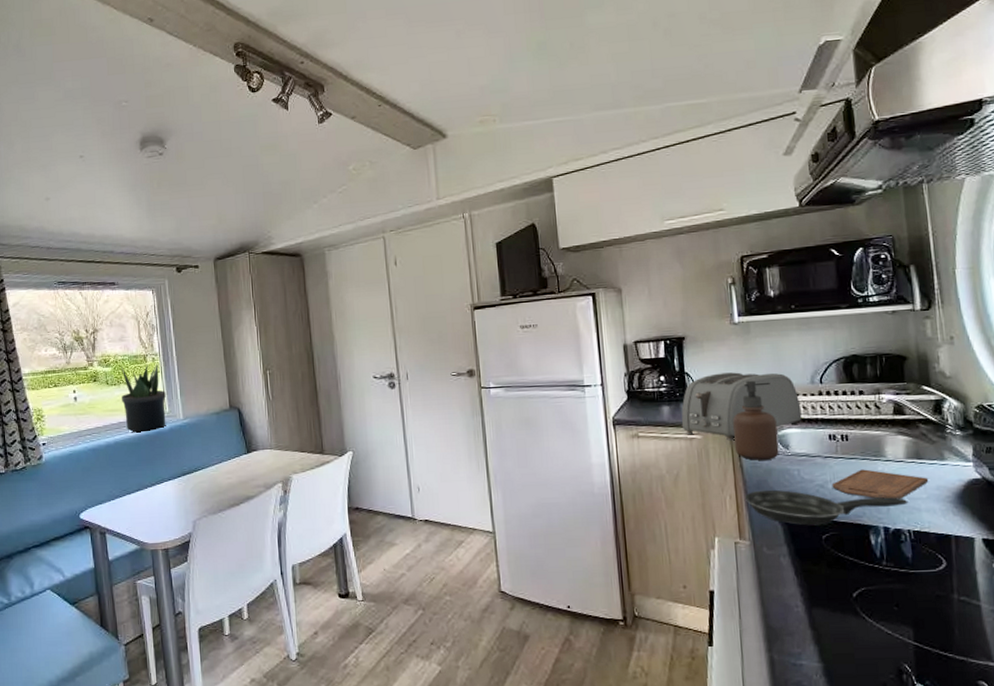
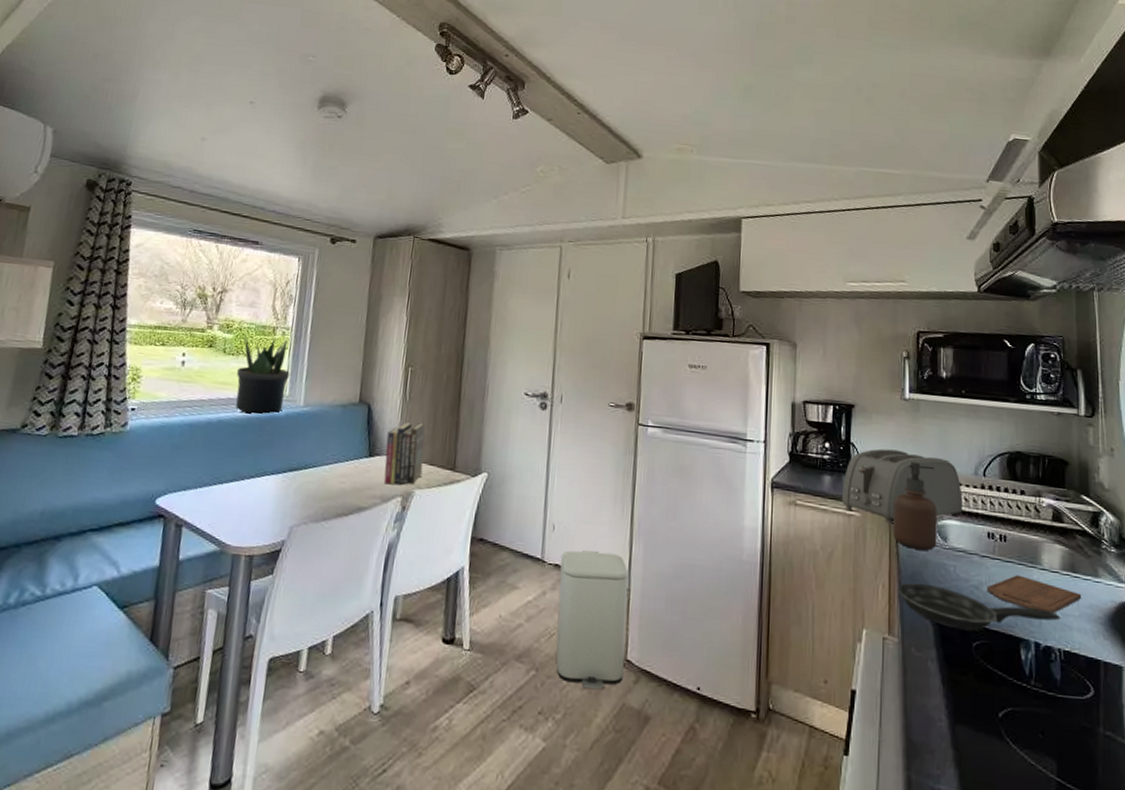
books: none [259,417,296,474] -> present [383,422,426,486]
pedal bin: none [429,503,500,619] -> present [555,550,629,690]

